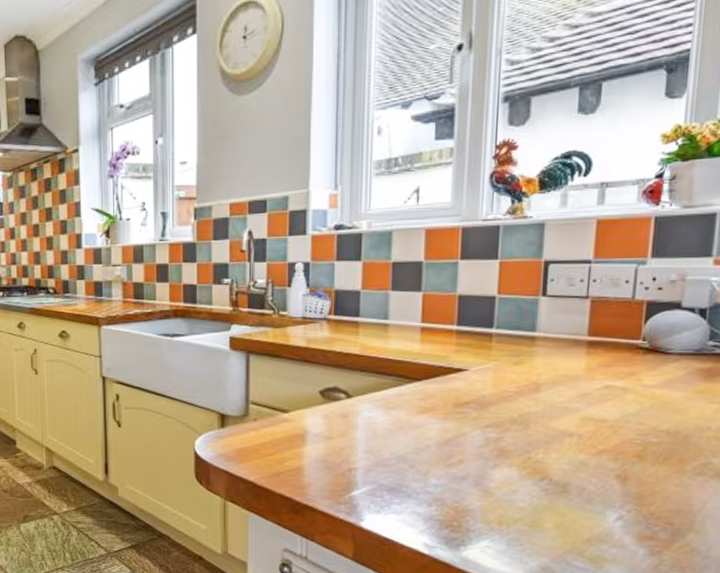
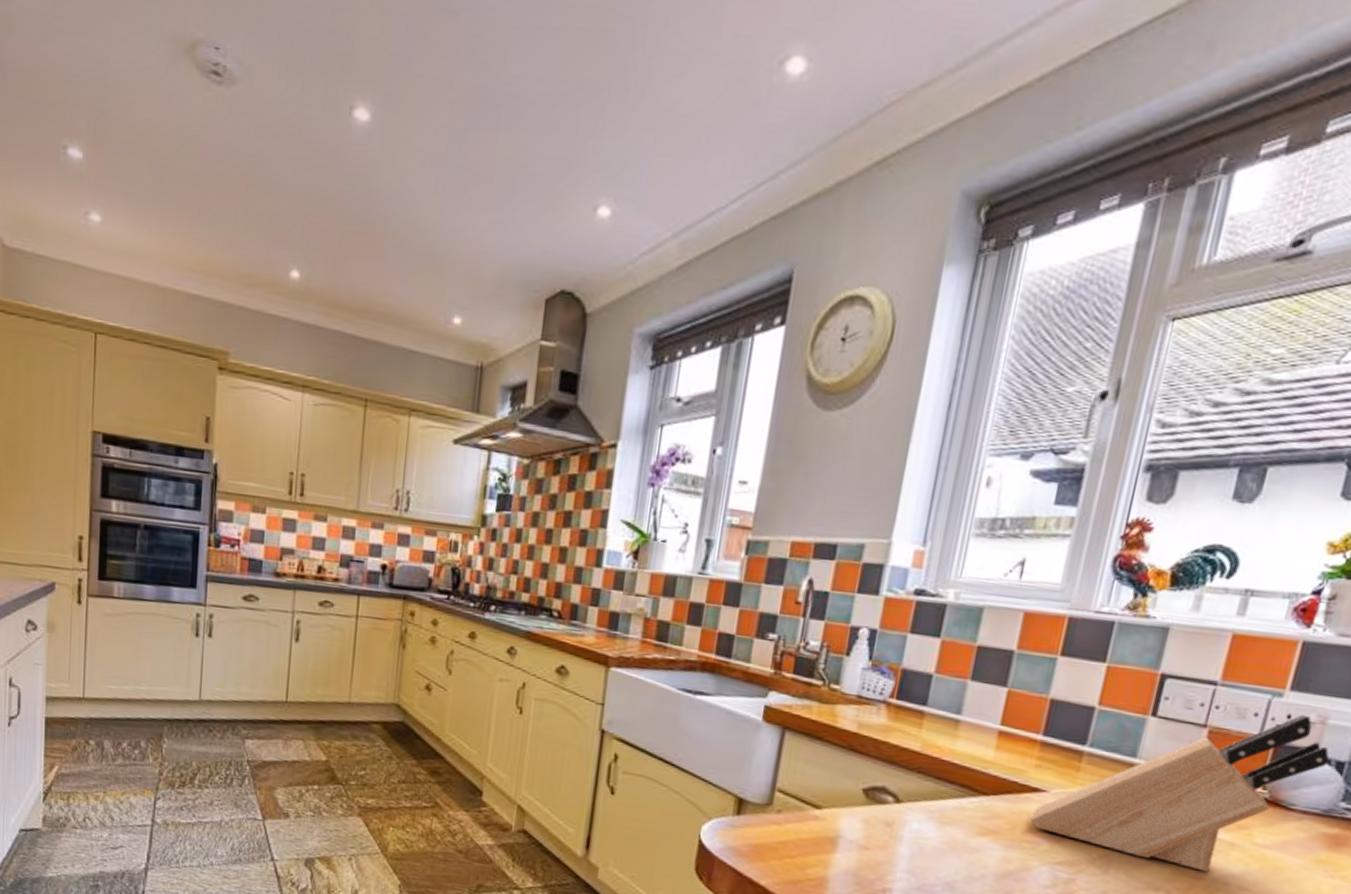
knife block: none [457,275,693,415] -> present [1029,714,1330,872]

